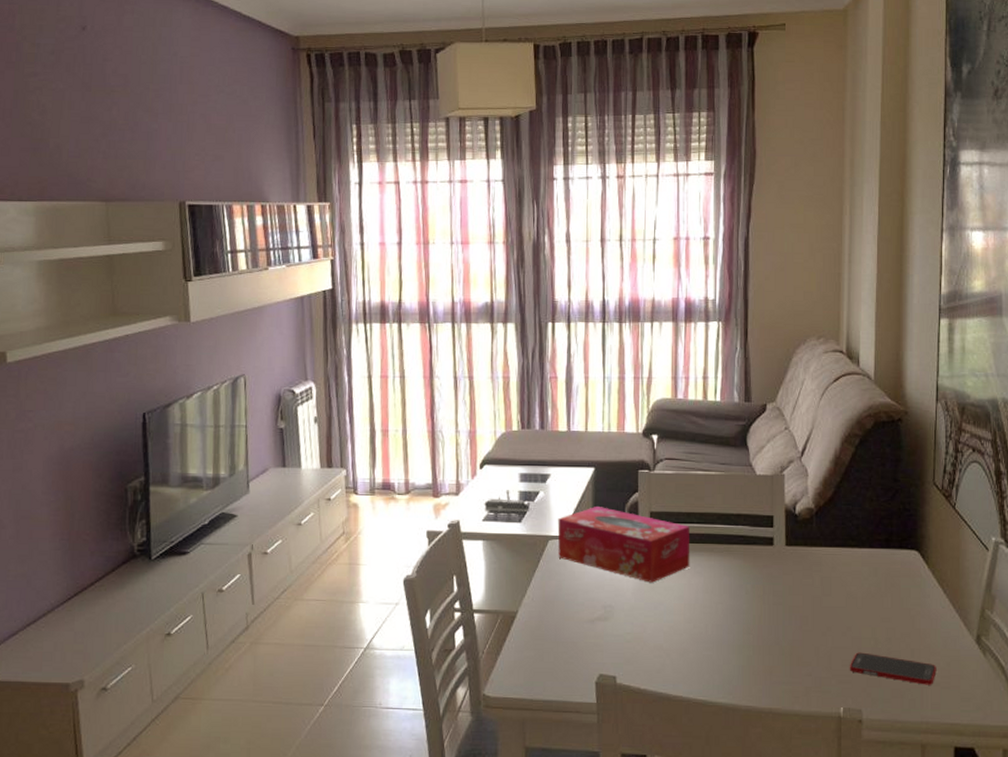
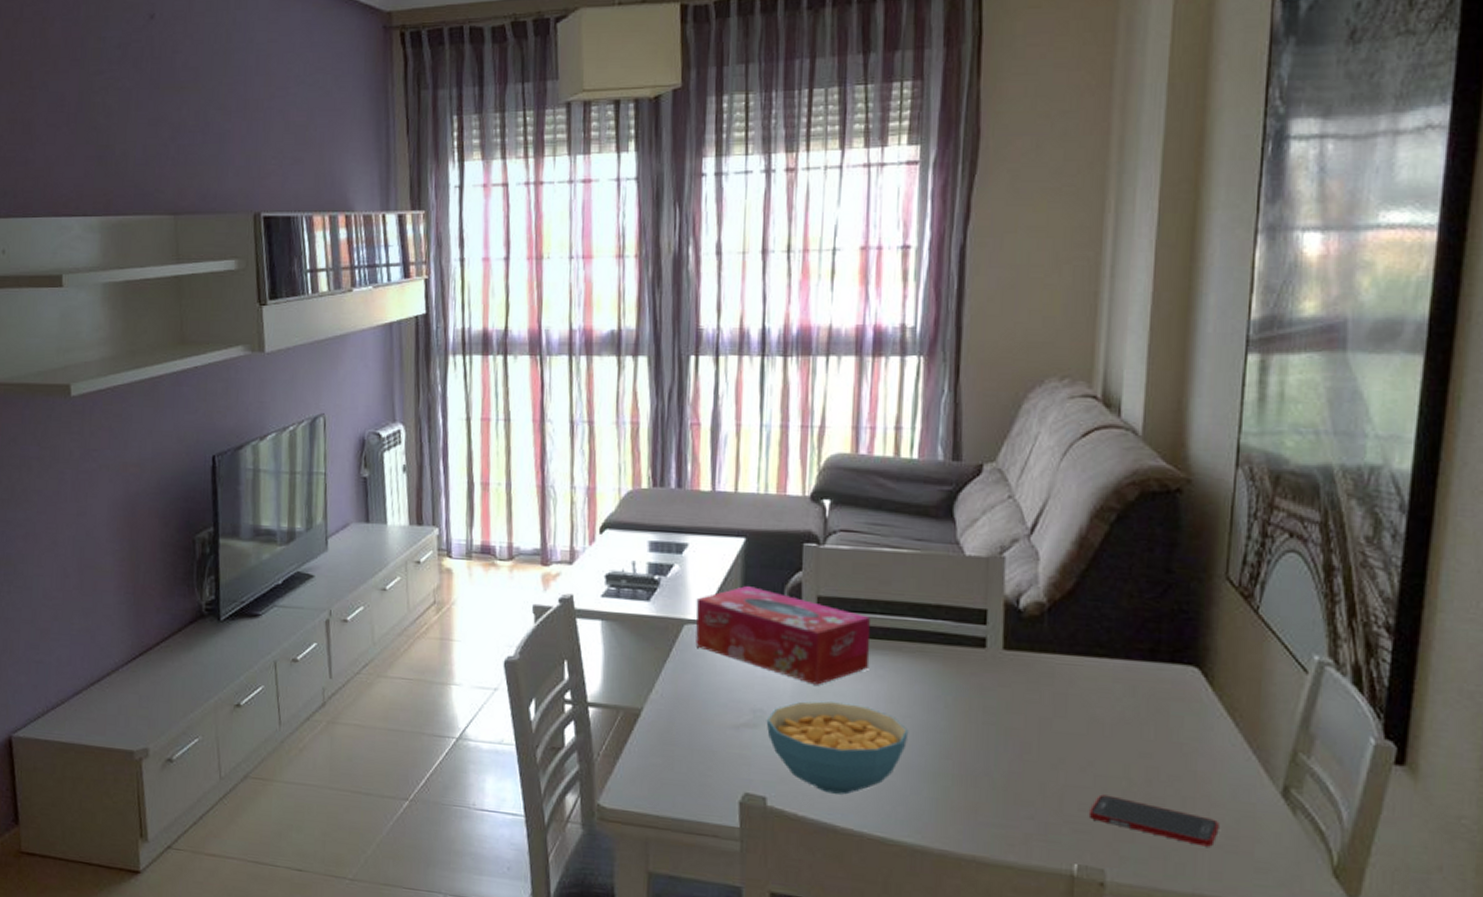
cereal bowl: none [614,595,721,669] -> present [766,701,909,795]

